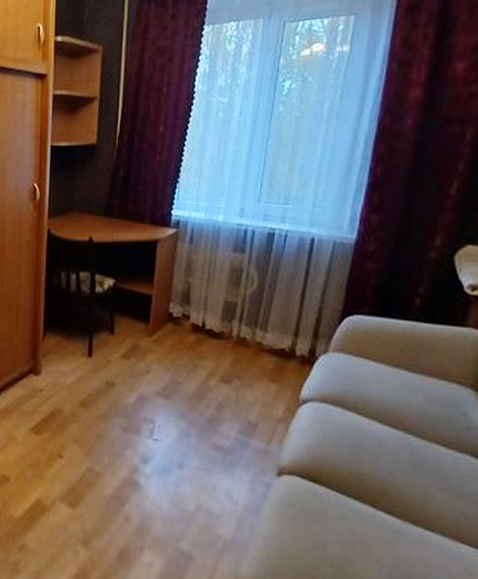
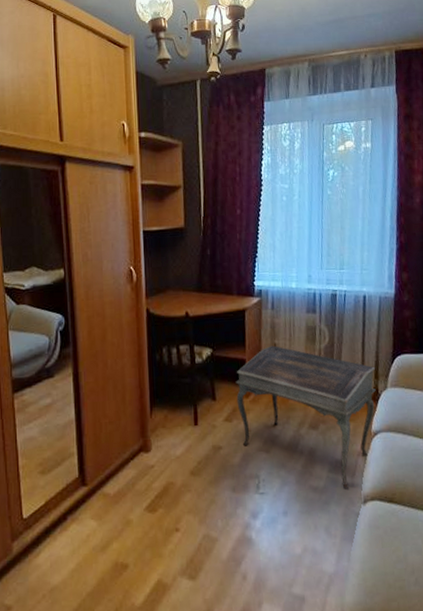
writing desk: none [137,284,315,455] -> present [235,345,376,488]

